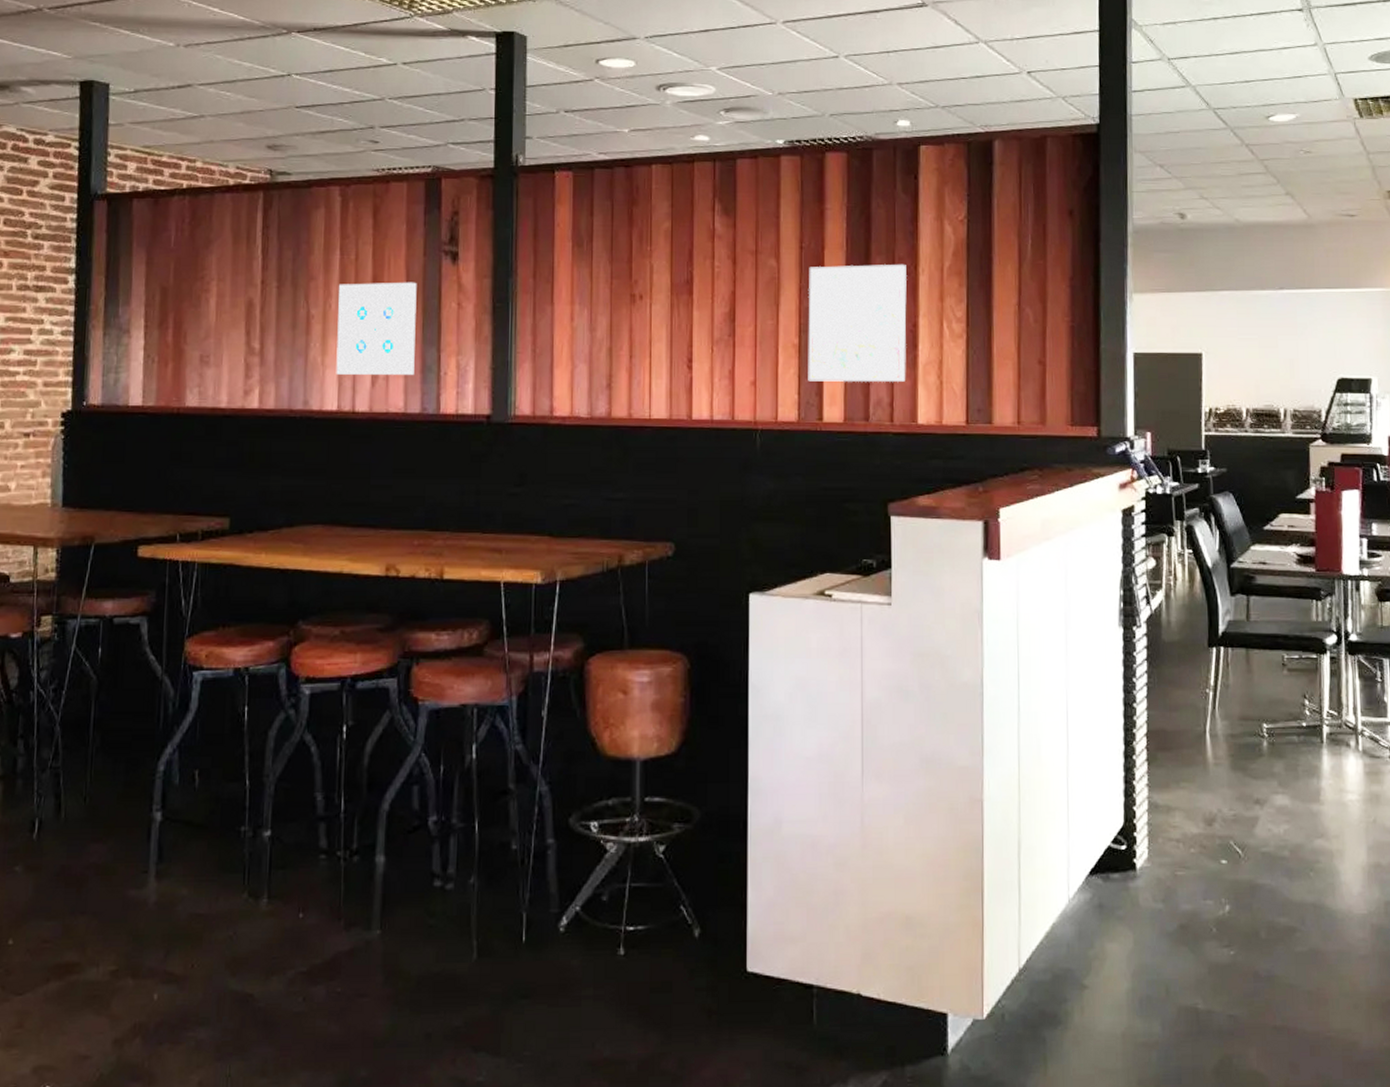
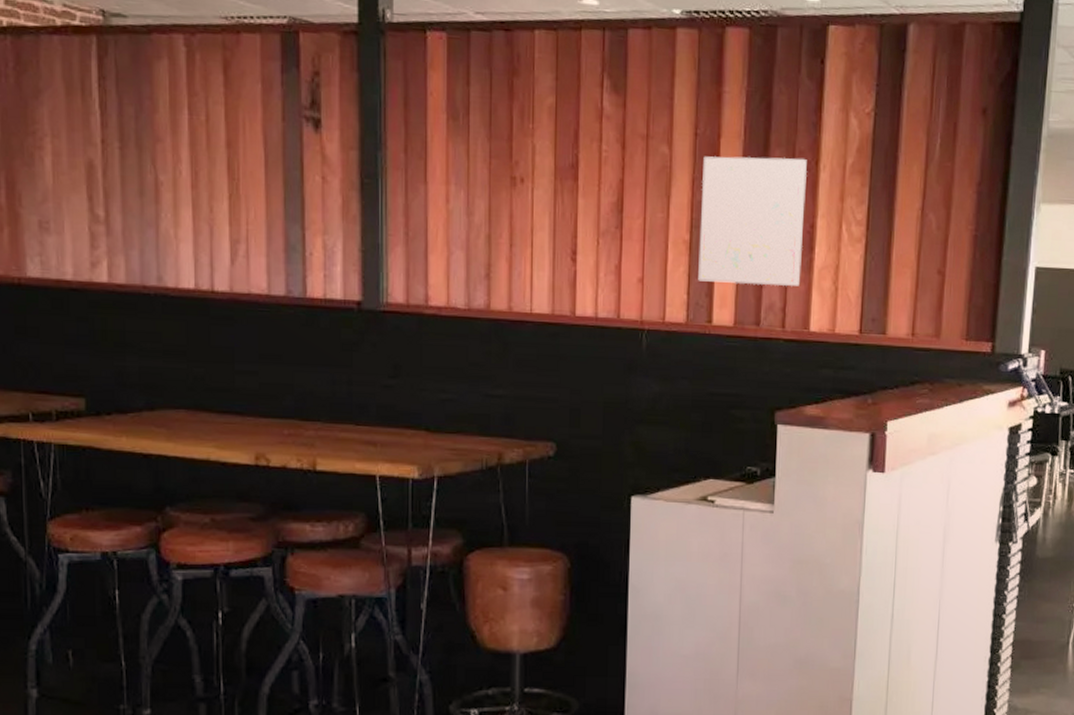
wall art: present [336,282,417,375] -> none [189,148,277,254]

